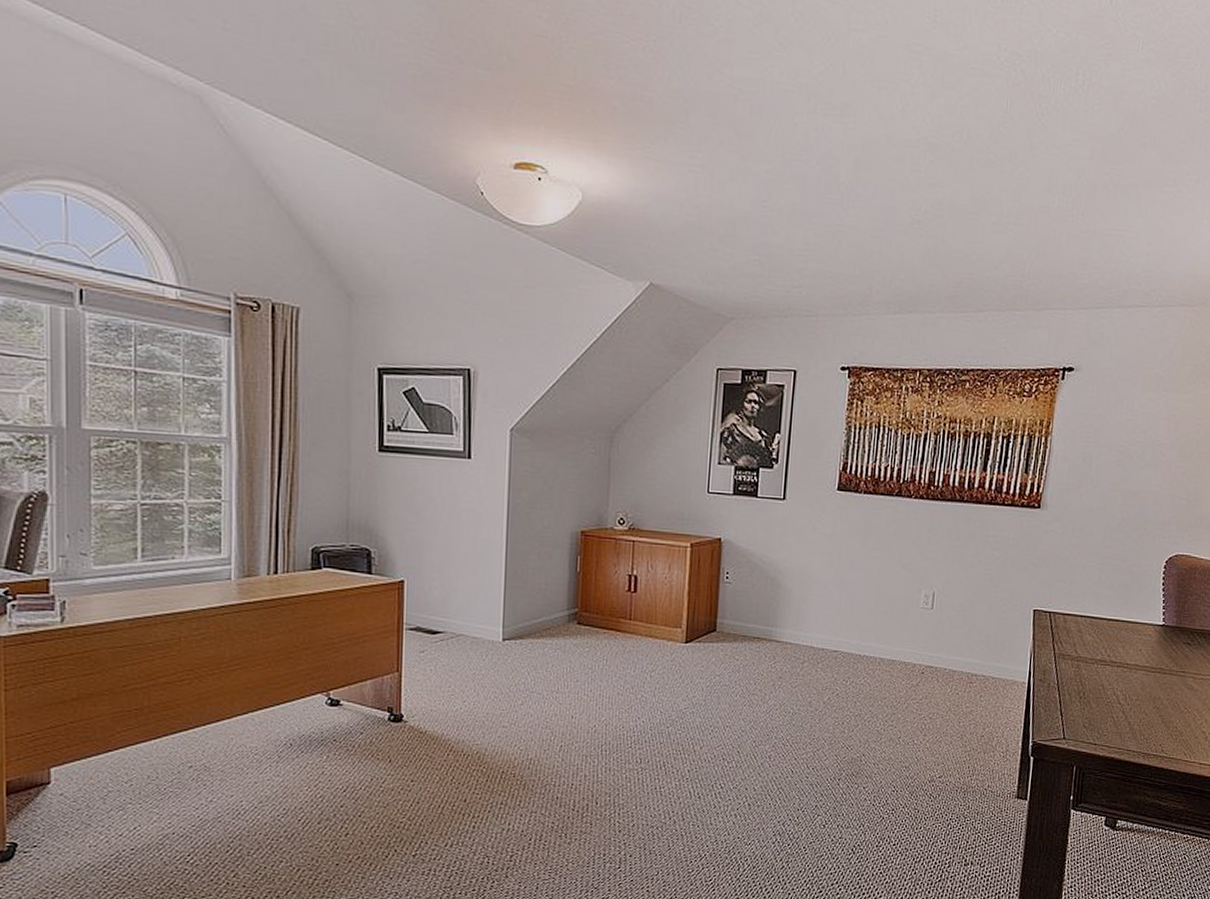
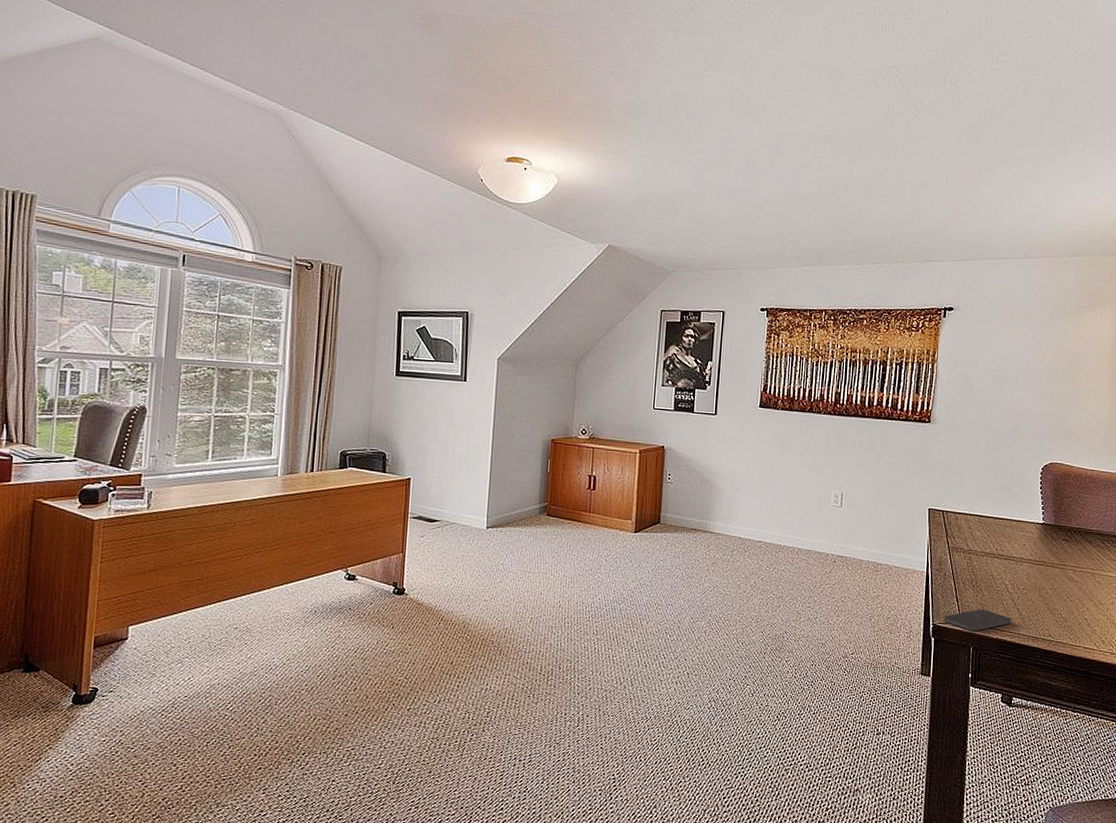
smartphone: none [1045,723,1122,749] -> present [943,609,1012,632]

